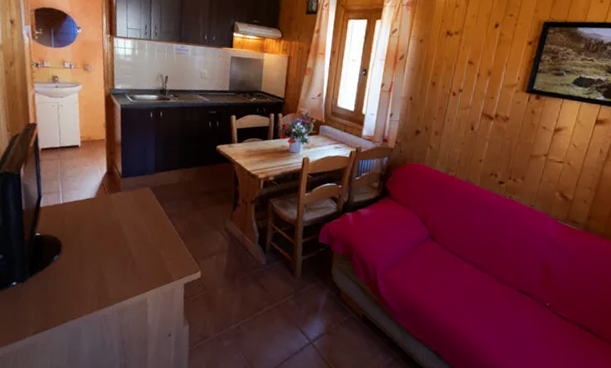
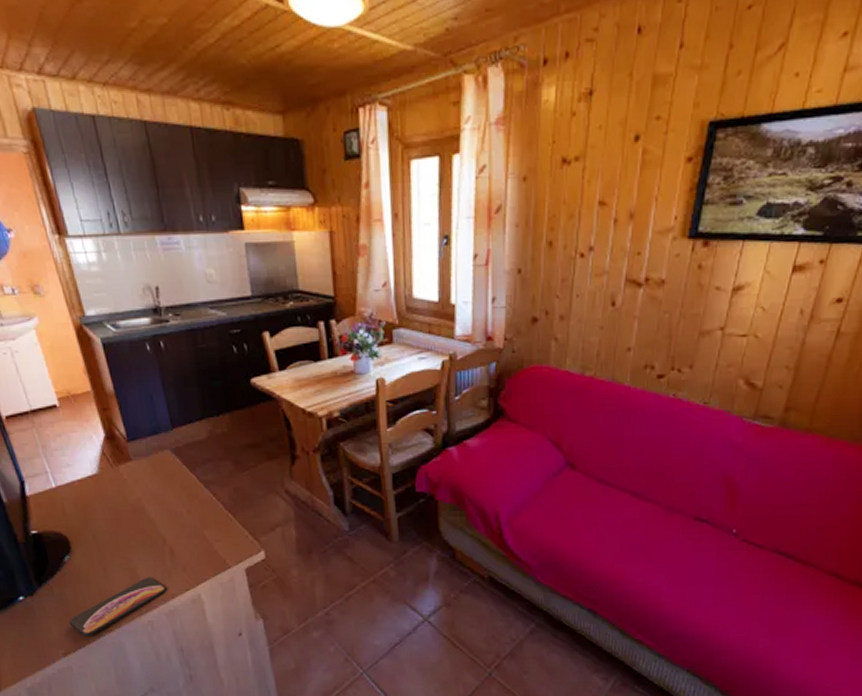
smartphone: none [44,280,123,321] -> present [68,577,167,637]

